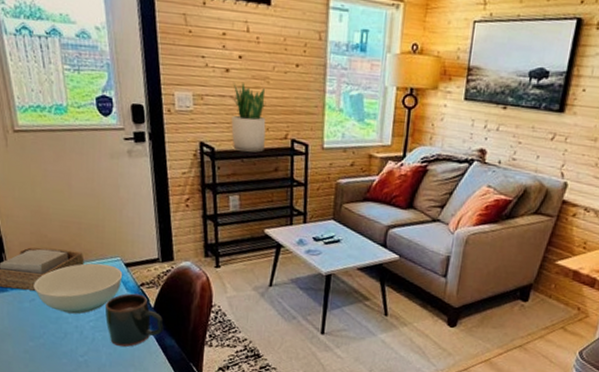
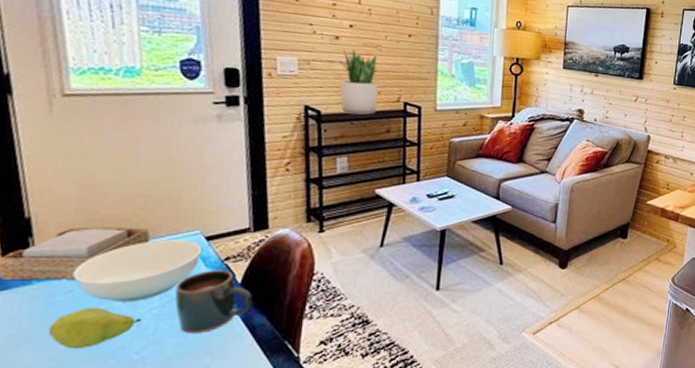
fruit: none [21,314,83,348] -> present [48,307,142,350]

